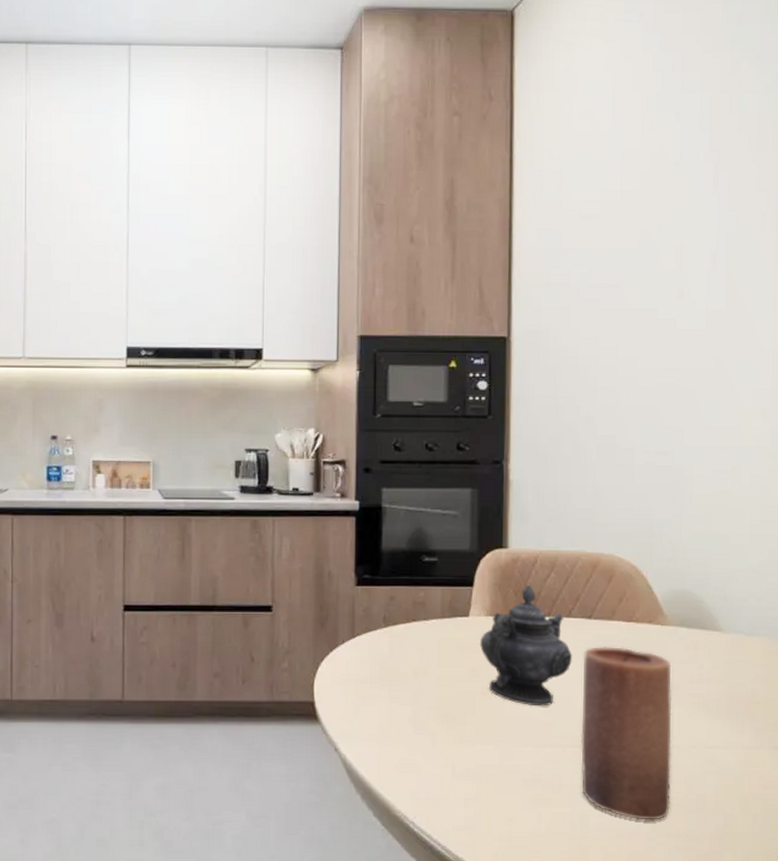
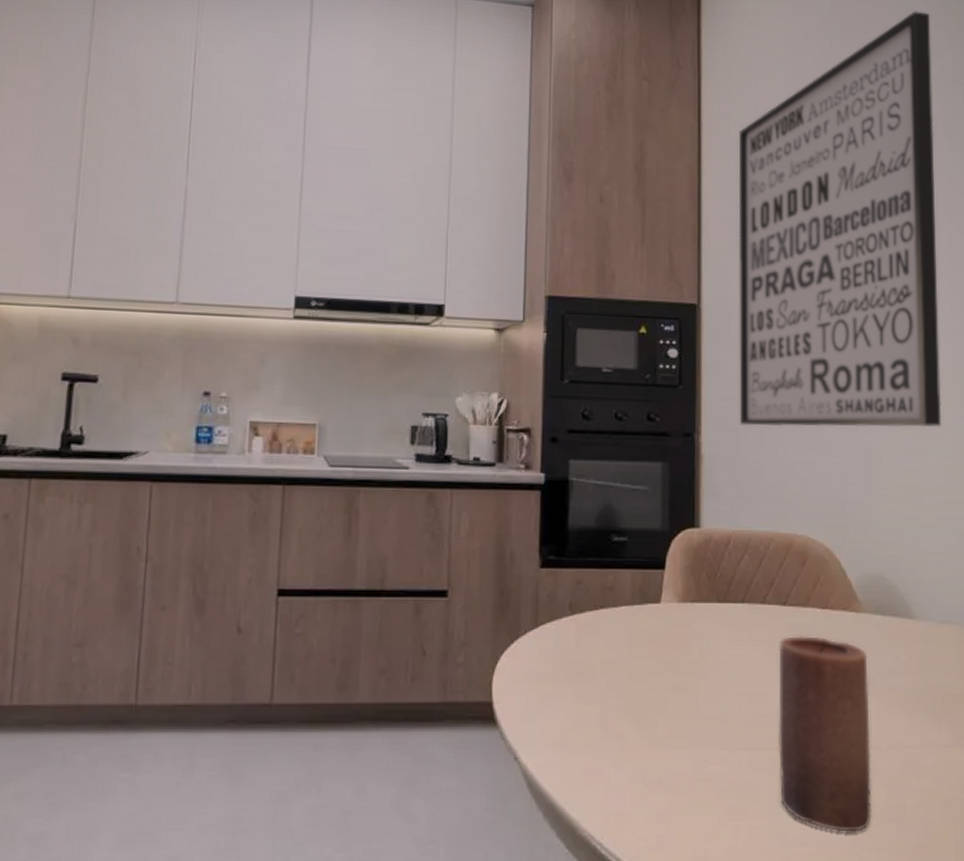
teapot: present [479,584,572,707] -> none [671,567,767,704]
wall art: none [548,15,766,452] -> present [738,11,942,428]

